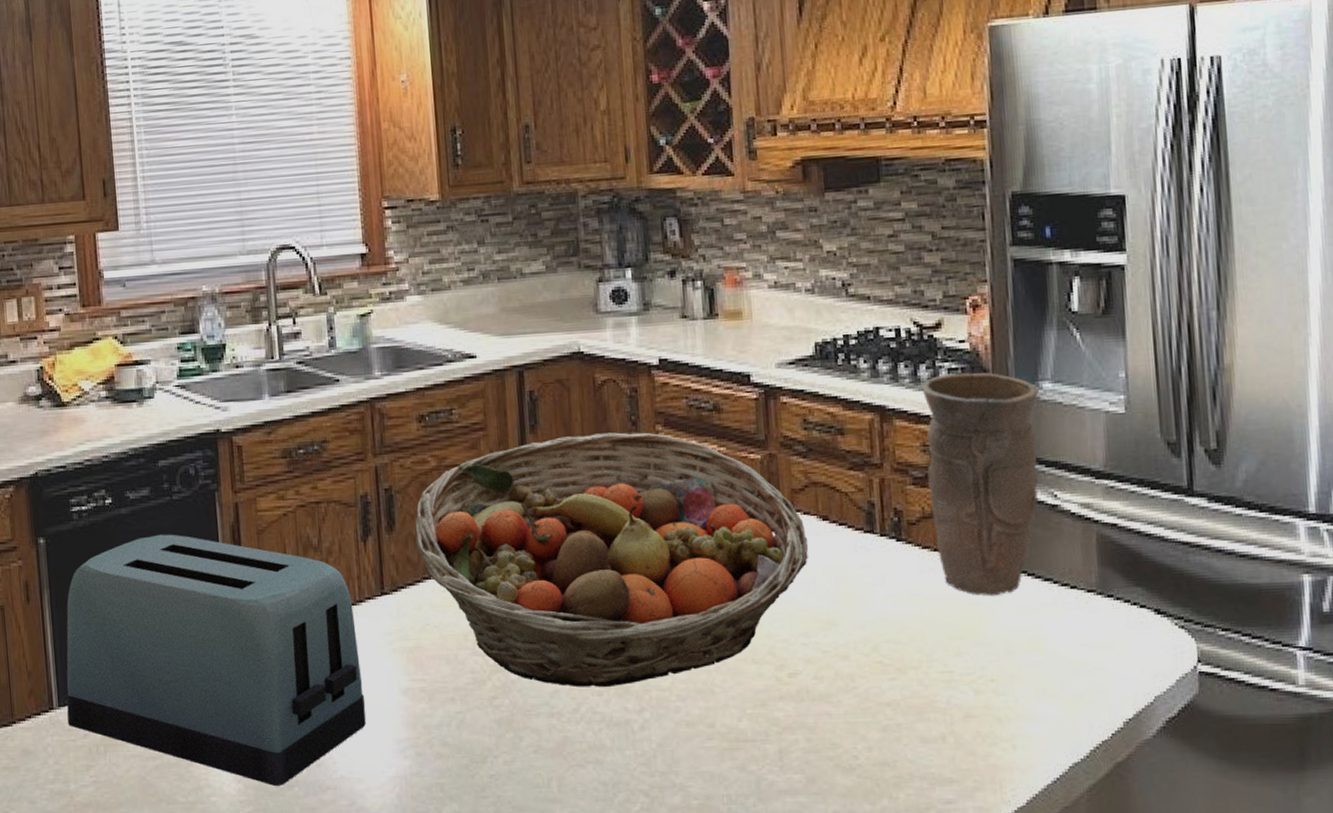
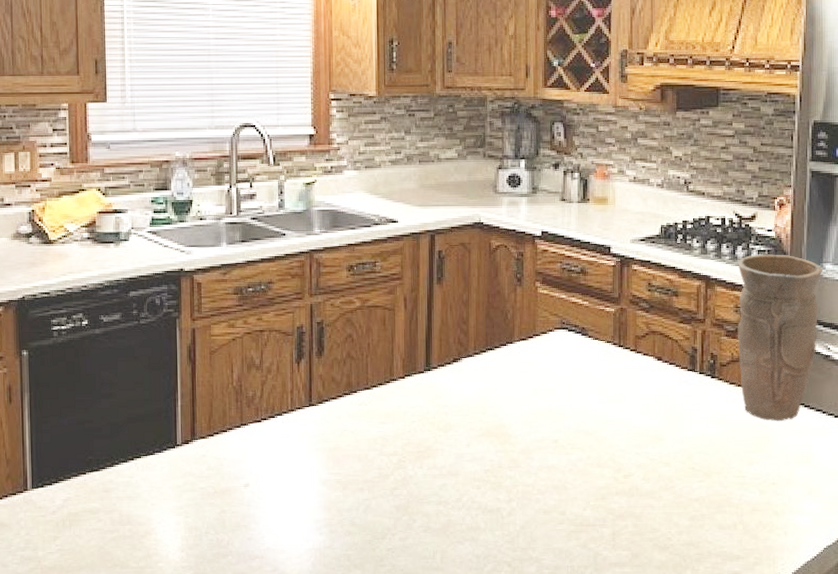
toaster: present [66,534,366,786] -> none [39,351,290,555]
fruit basket: present [415,432,808,687] -> none [340,286,645,482]

